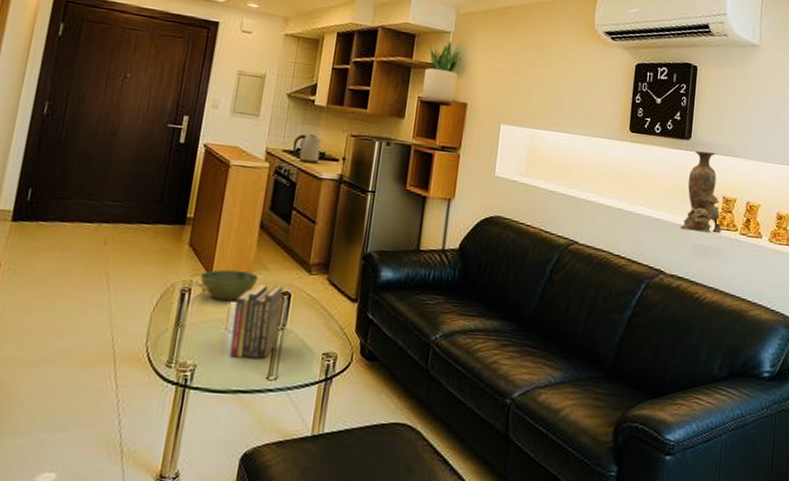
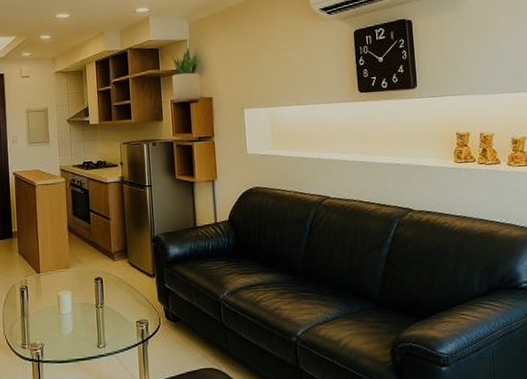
bowl: present [200,269,259,301] -> none [32,266,76,292]
books: present [229,284,283,359] -> none [62,273,99,334]
kettle: present [292,133,322,164] -> none [79,148,102,173]
vase with dog figurine: present [680,151,722,234] -> none [420,94,461,170]

